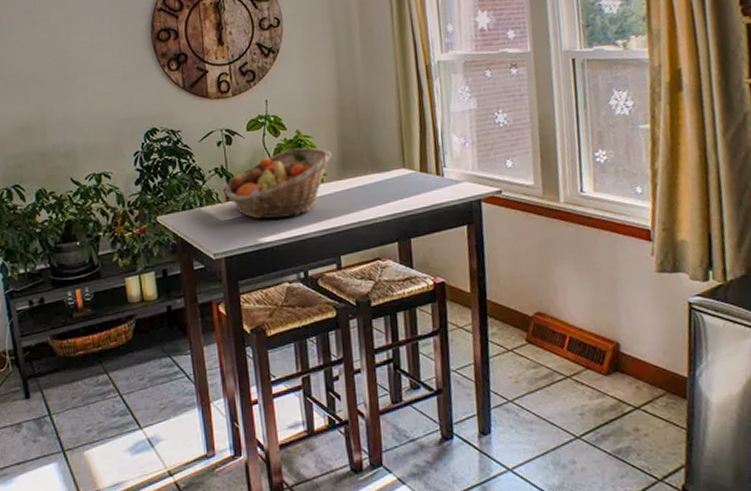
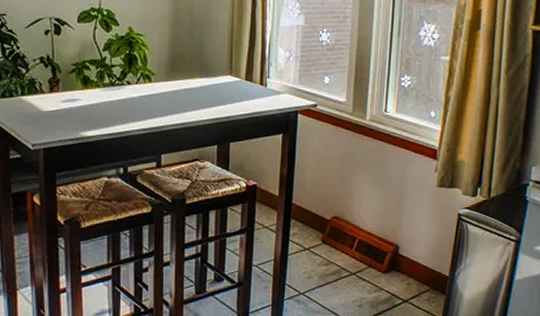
fruit basket: present [224,147,332,219] -> none [48,45,163,113]

